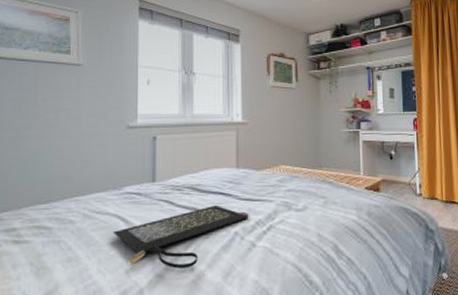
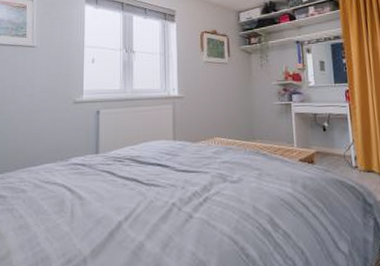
clutch bag: present [112,204,249,269] -> none [59,176,186,238]

